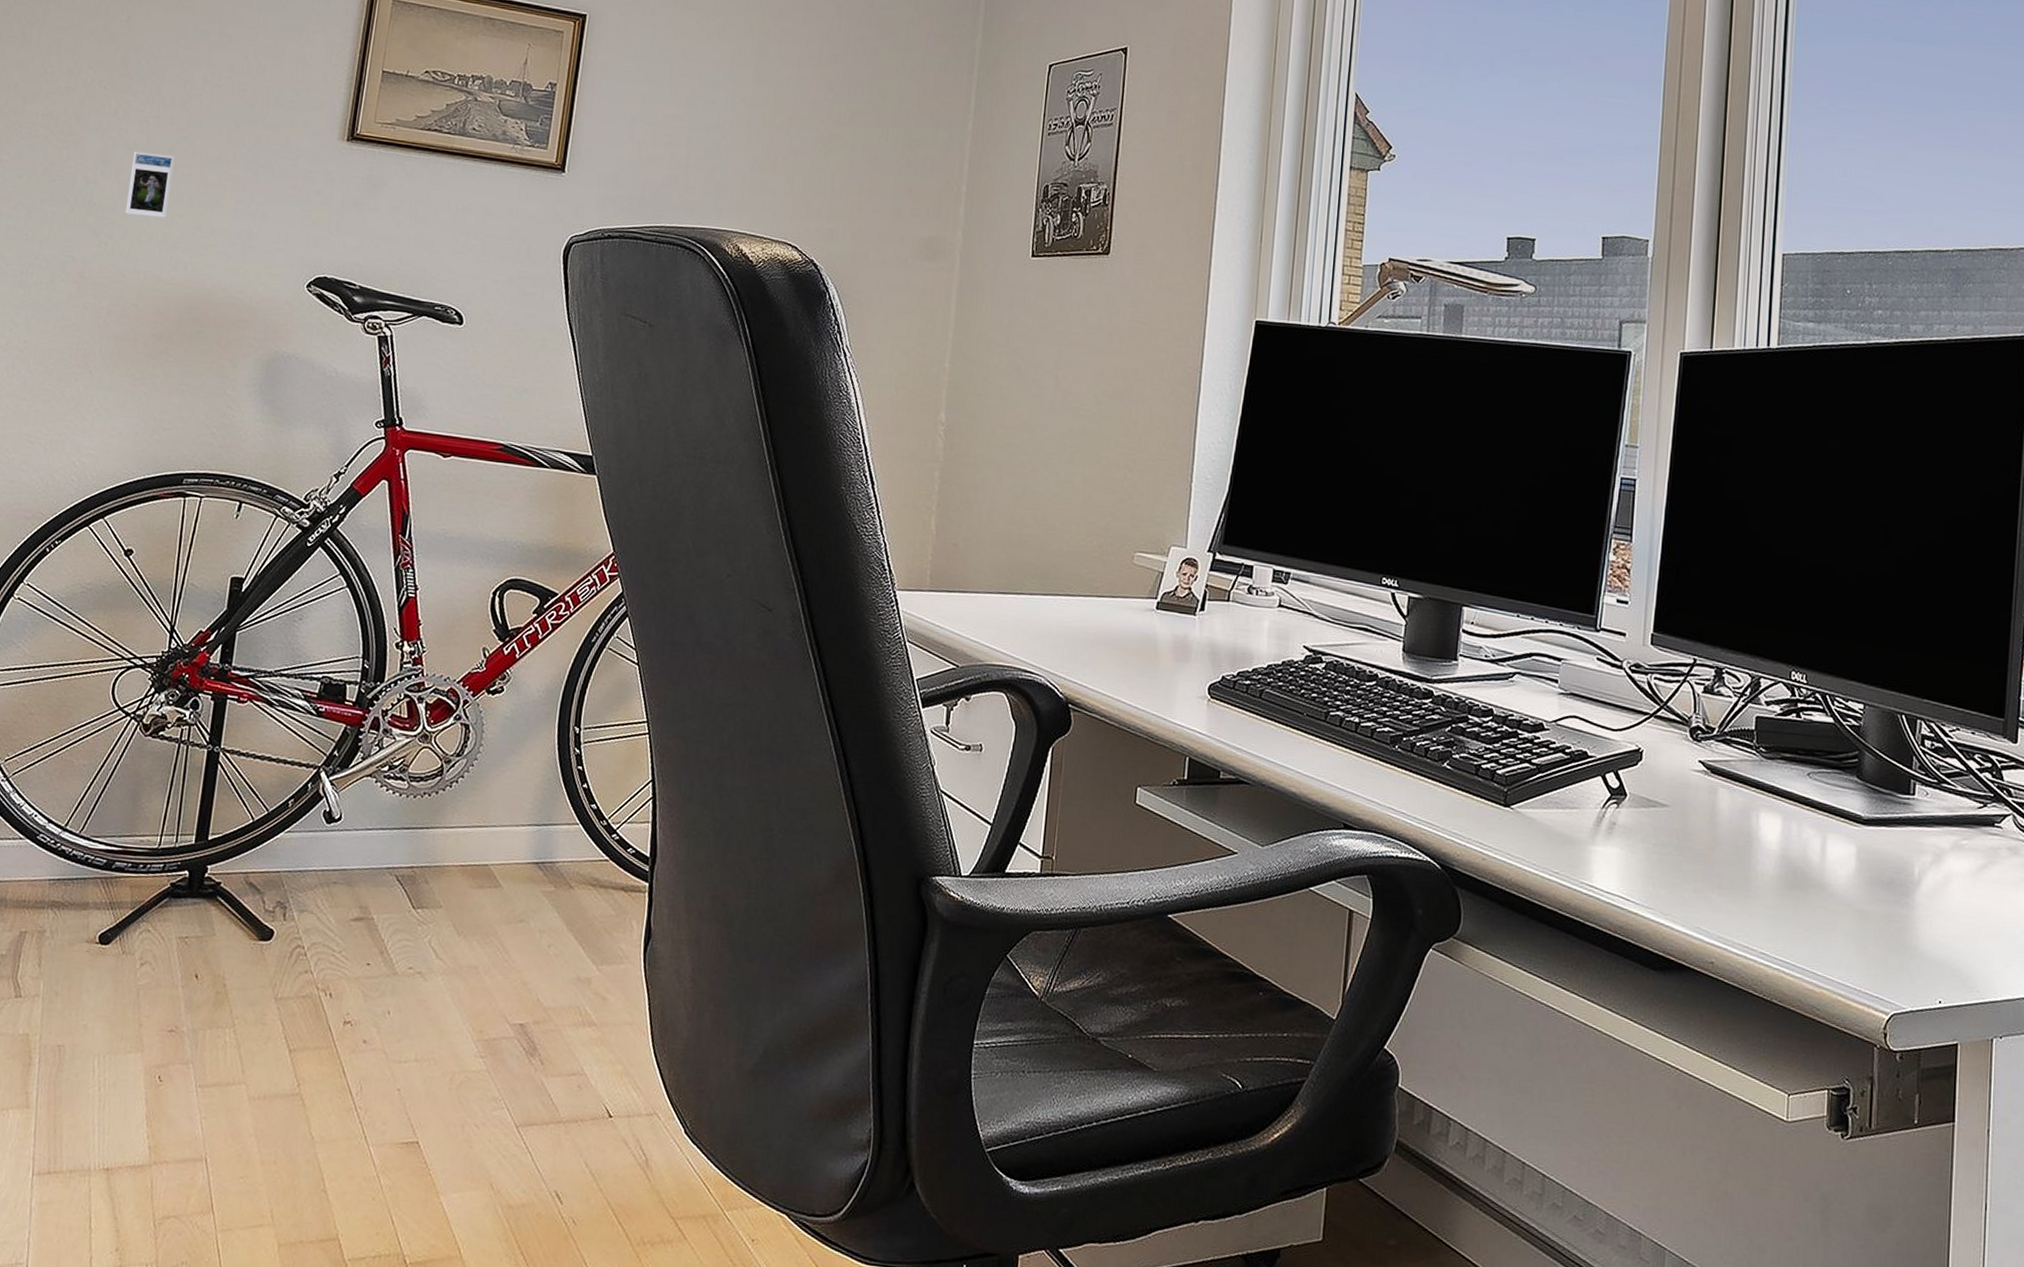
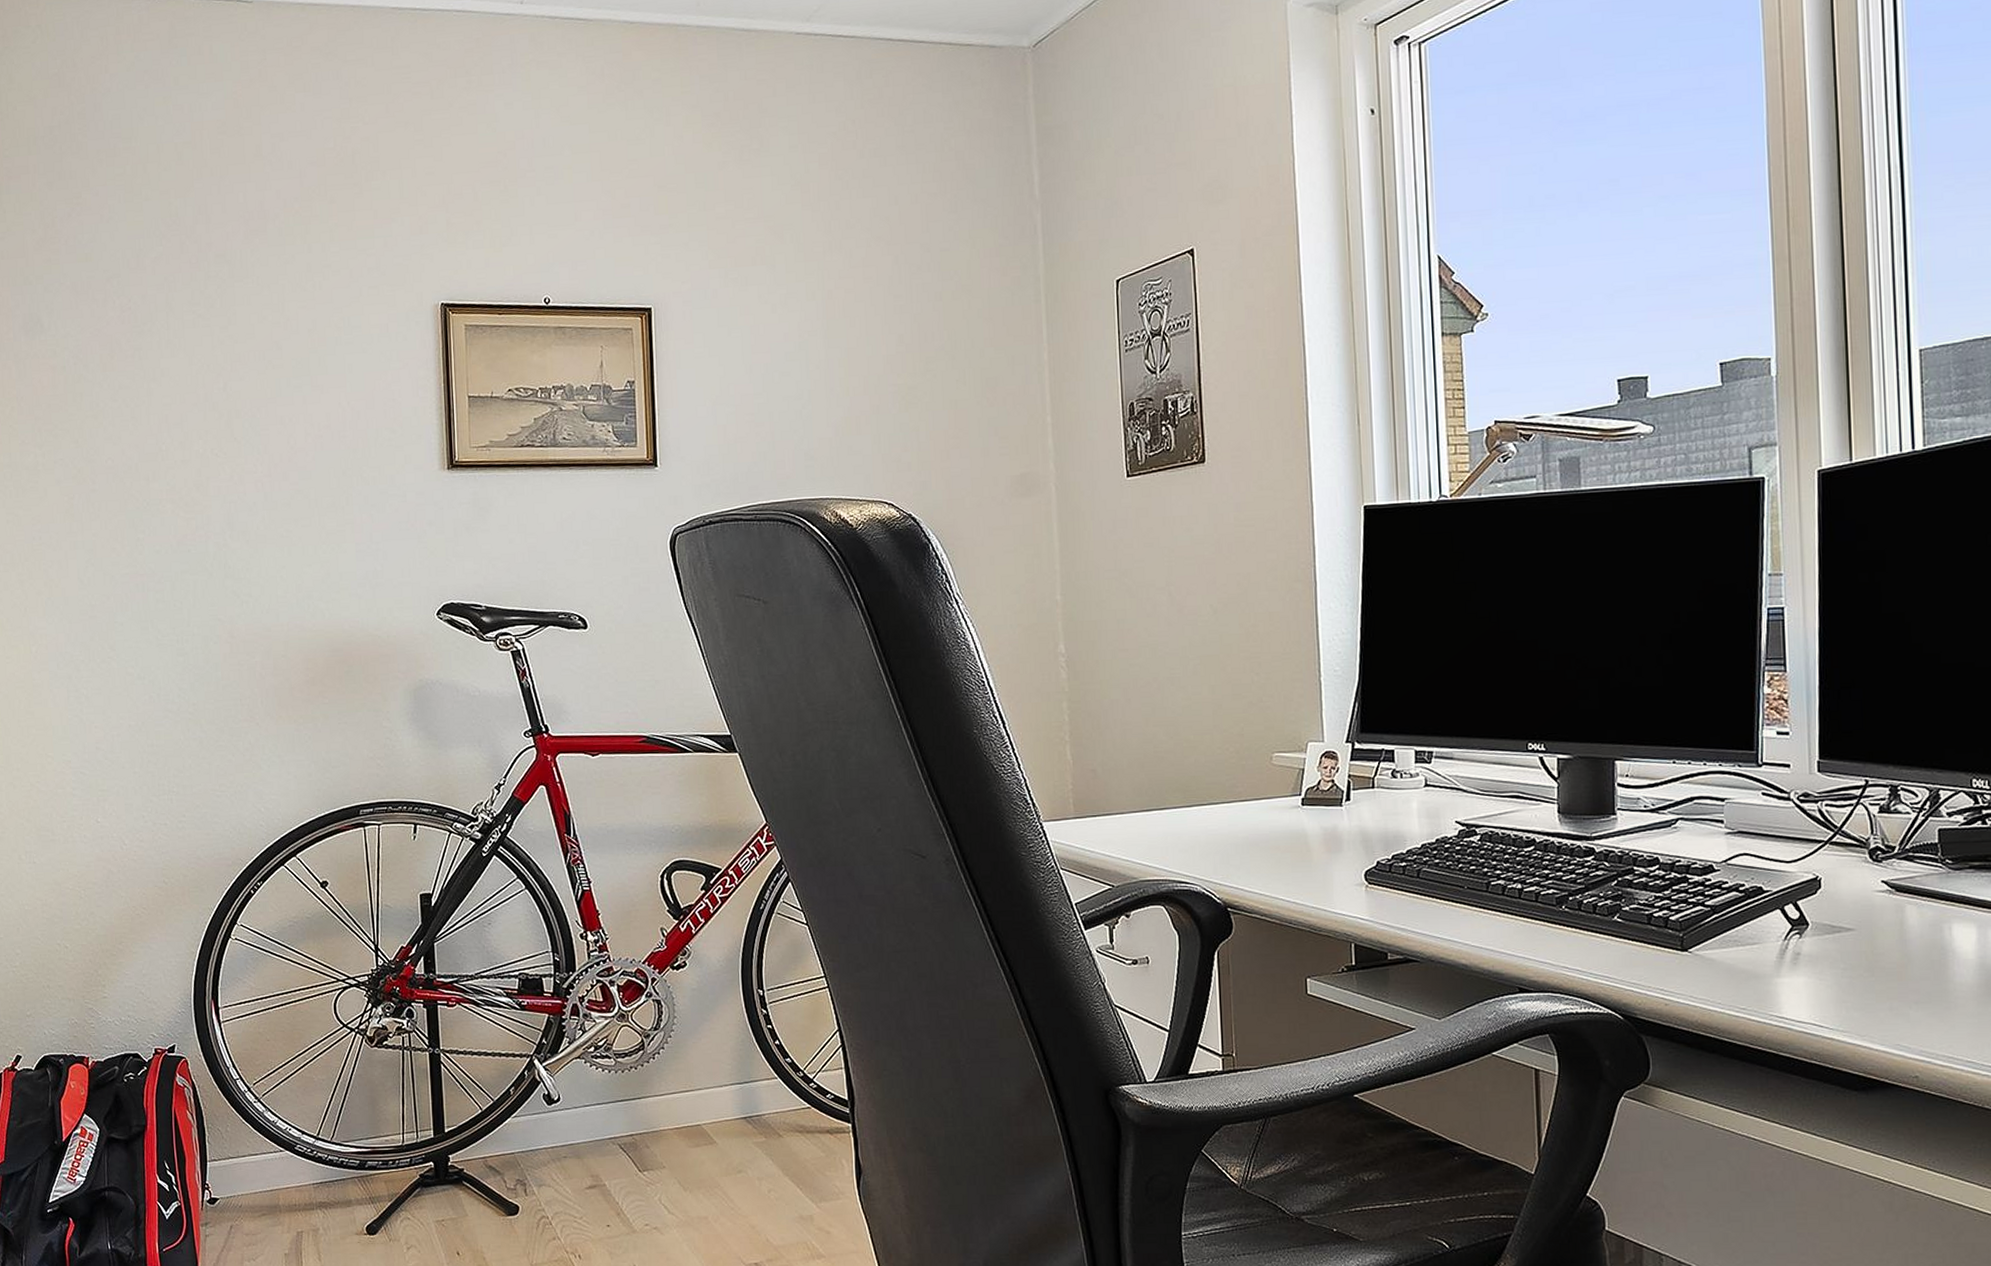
trading card: present [125,151,175,218] -> none [255,509,297,572]

